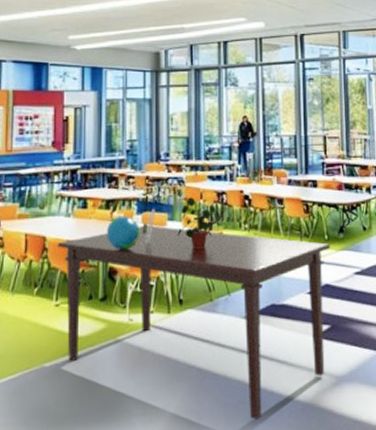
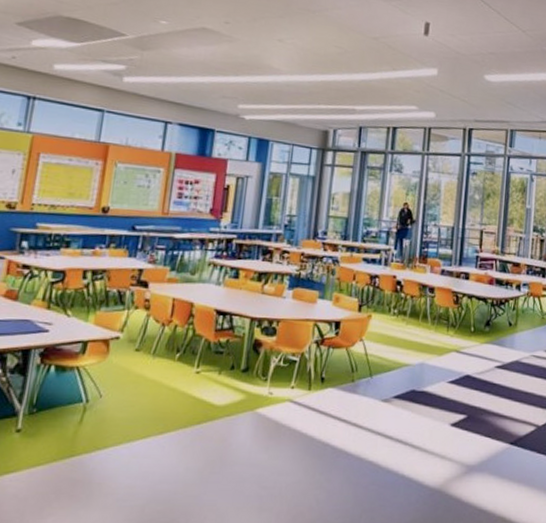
dining table: present [57,225,331,420] -> none [203,301,476,501]
globe: present [106,208,156,250] -> none [255,284,307,324]
potted plant: present [177,197,221,249] -> none [326,277,372,329]

